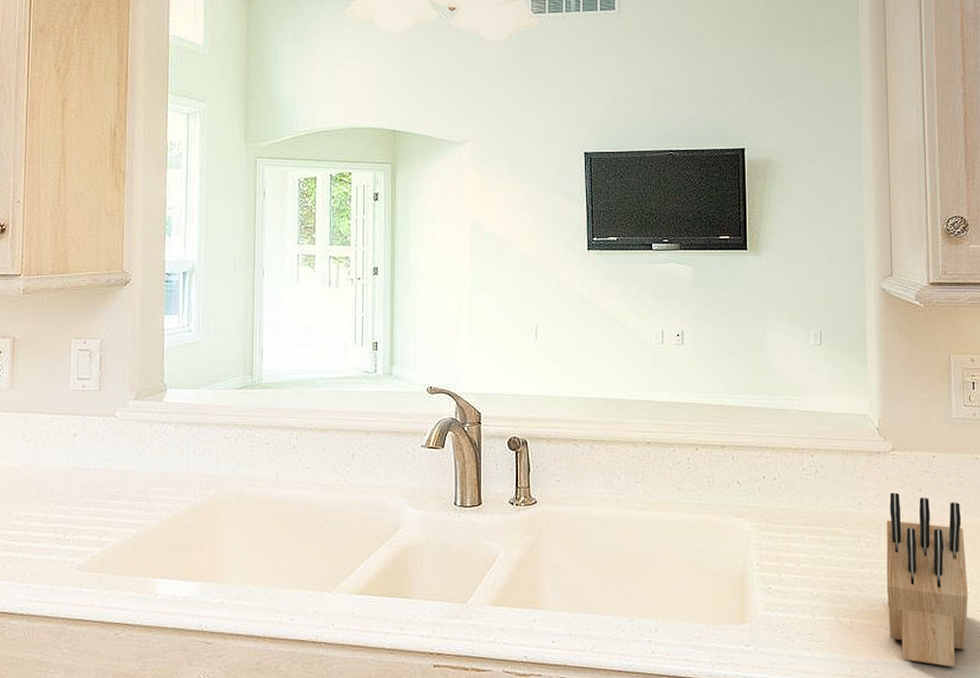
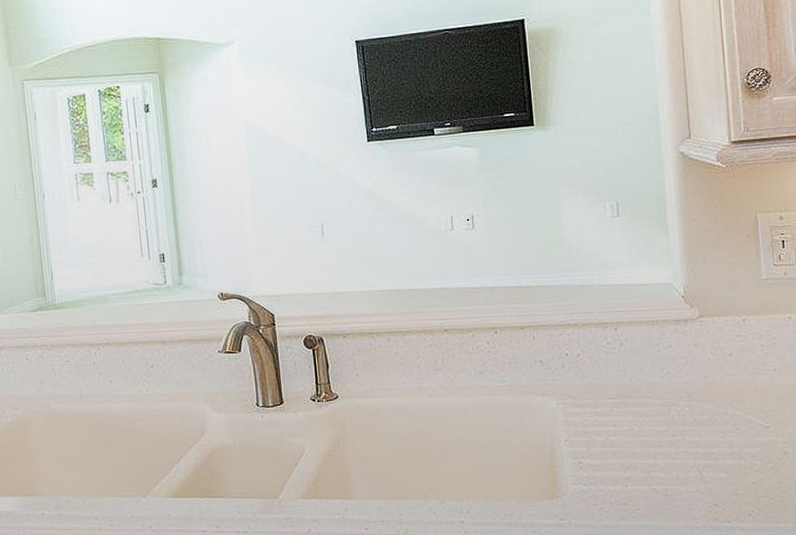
knife block: present [886,492,968,668] -> none [696,359,787,527]

